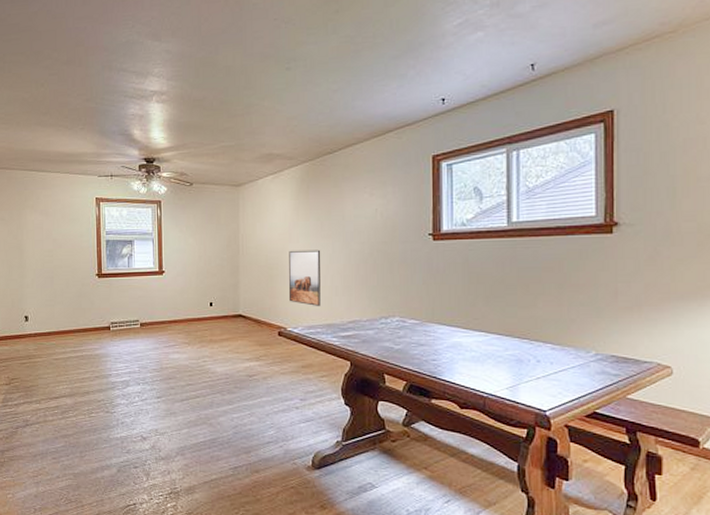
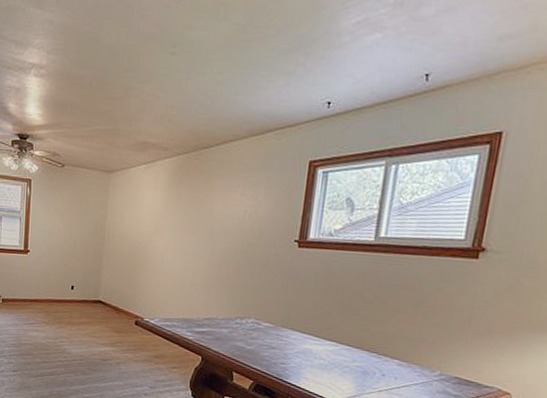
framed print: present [288,249,321,306] -> none [148,242,186,300]

